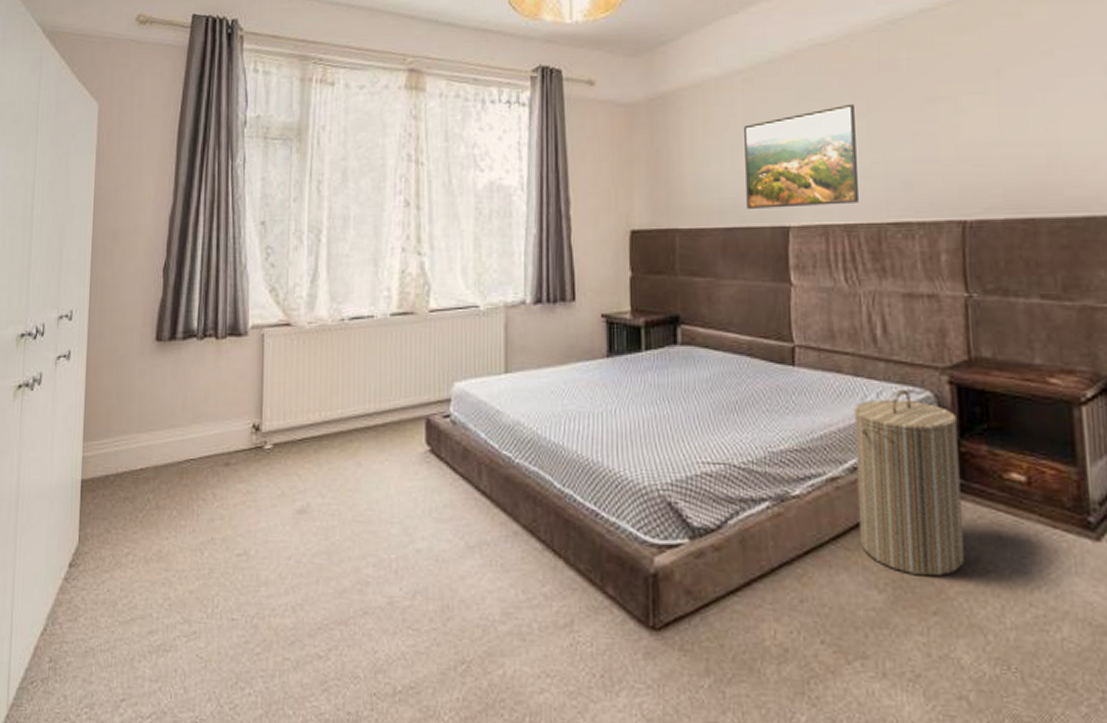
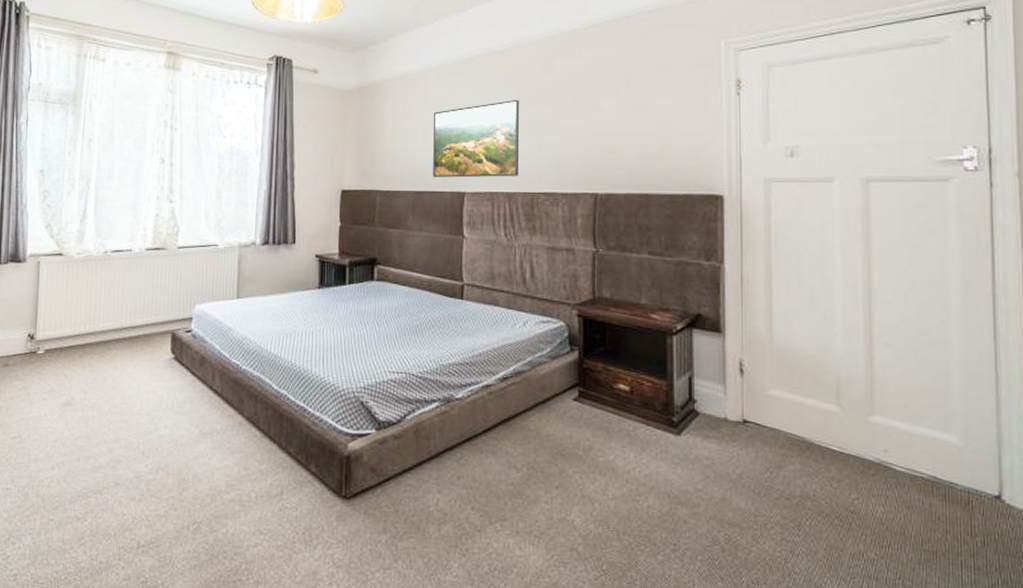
laundry hamper: present [853,390,964,577] -> none [505,320,583,460]

